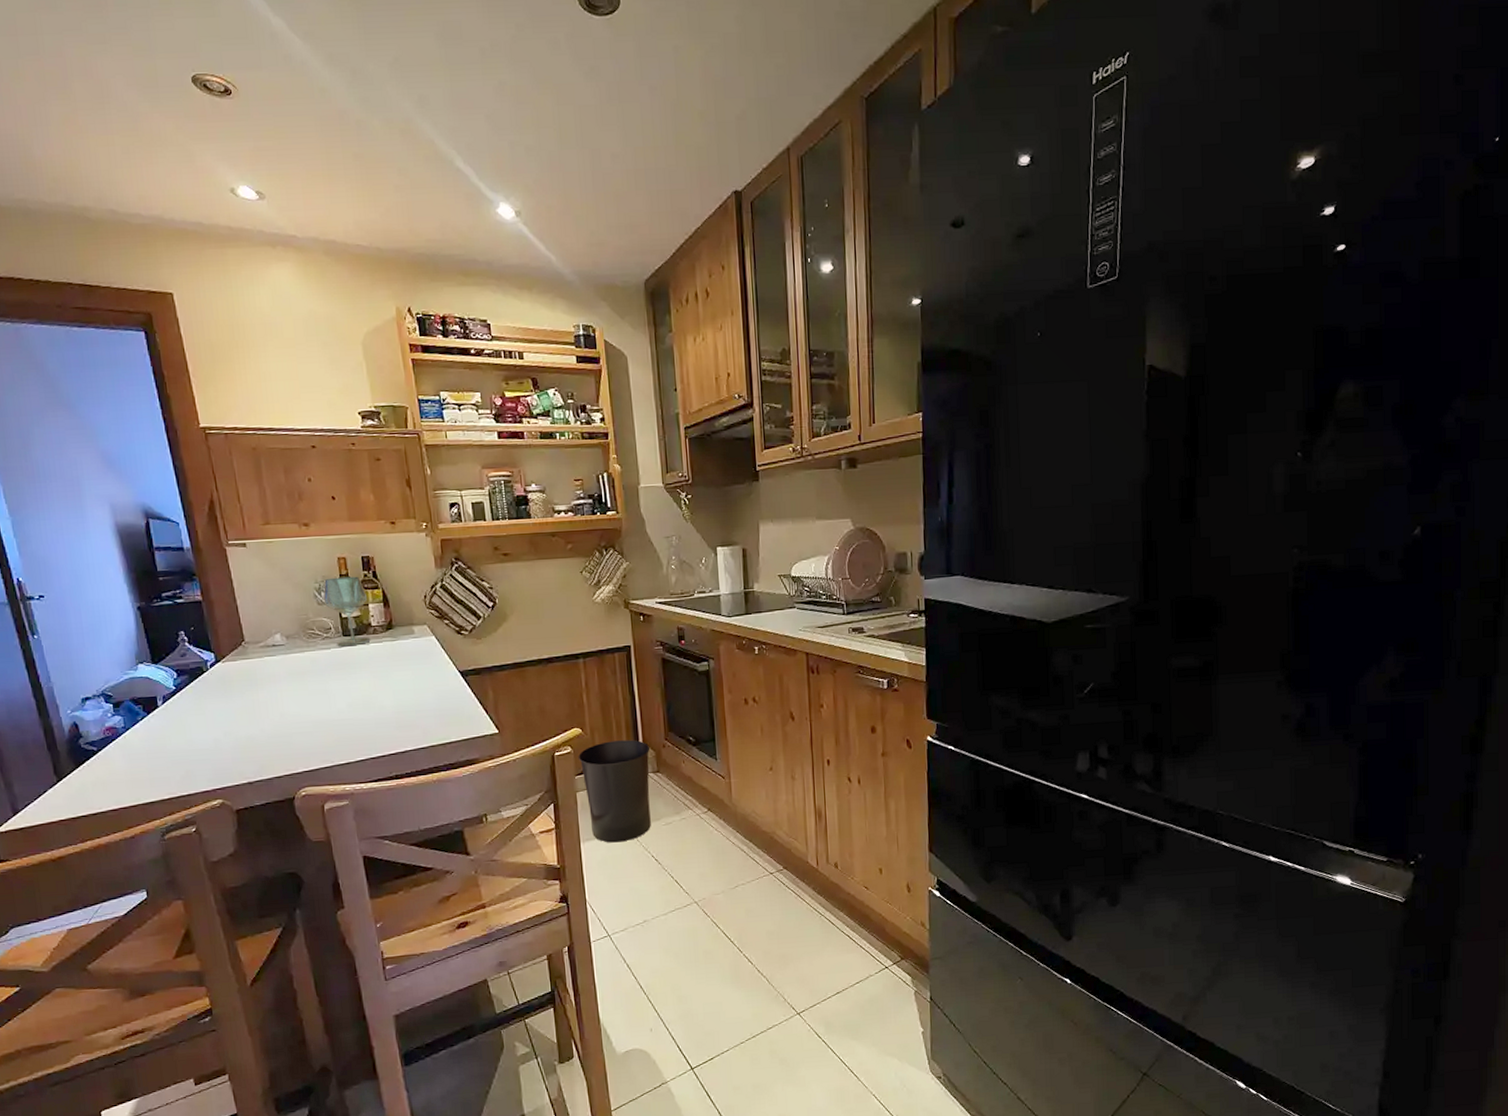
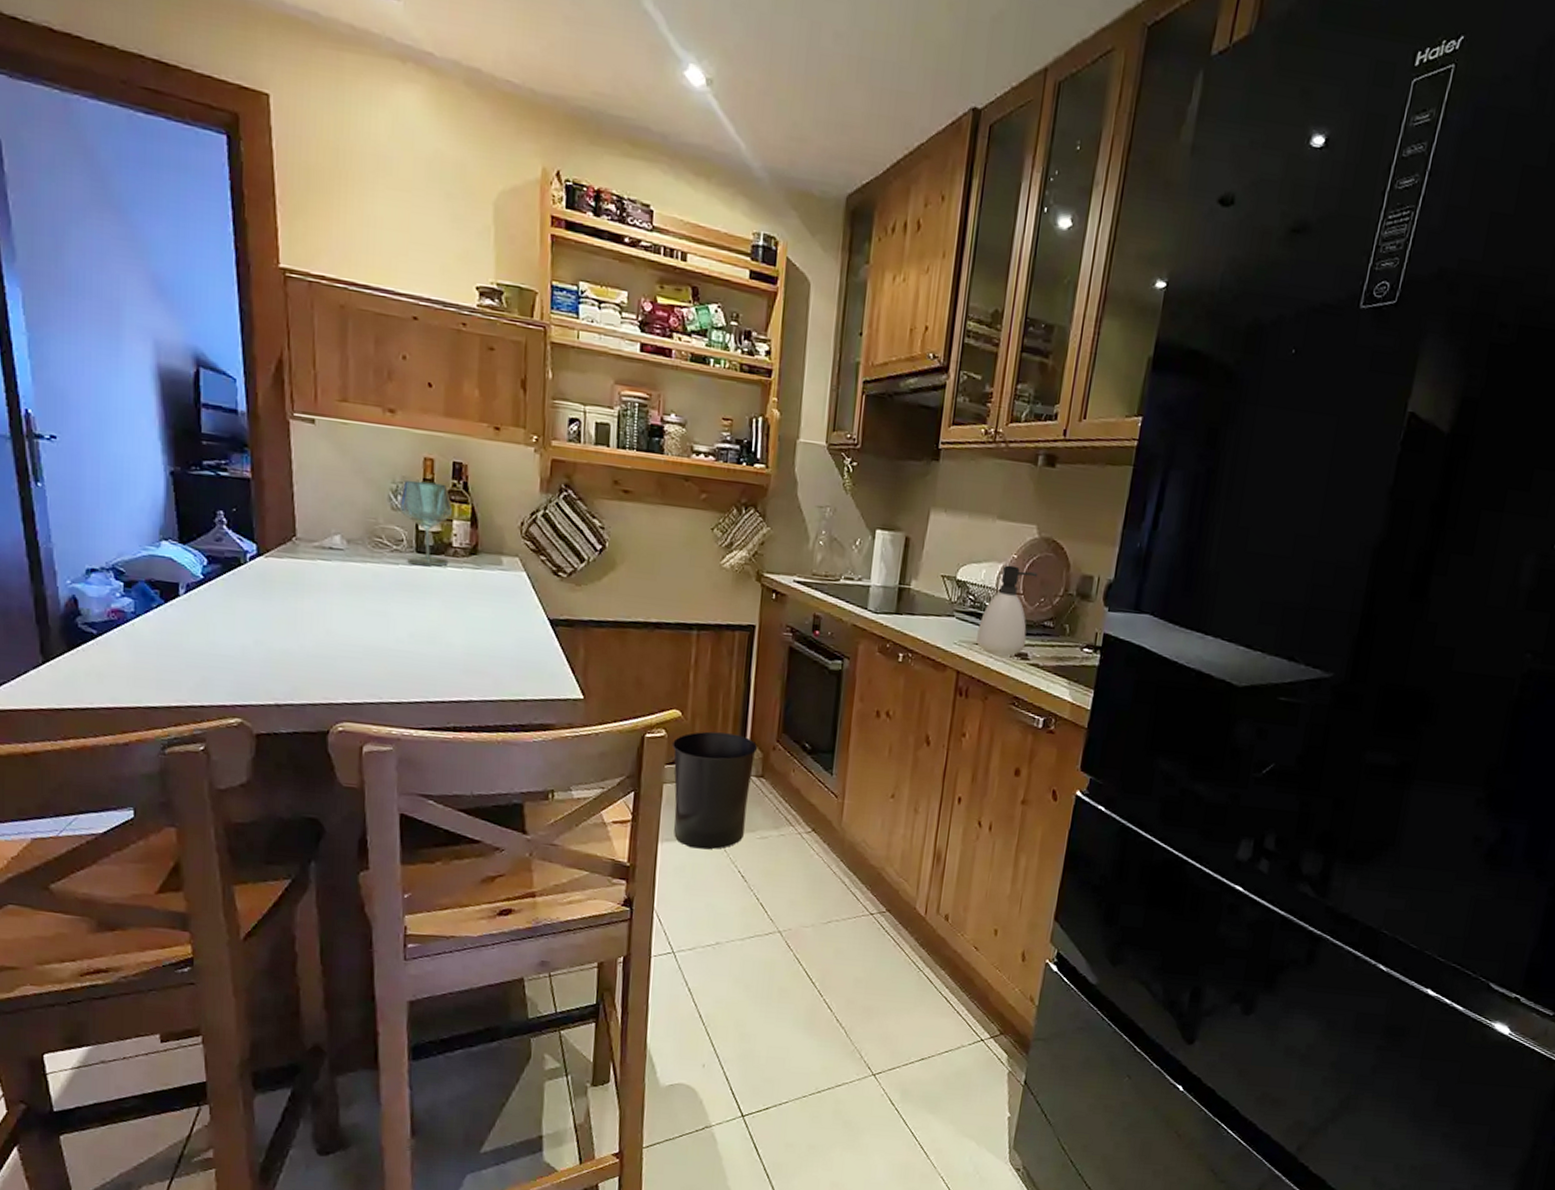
soap dispenser: none [817,556,860,634] -> present [976,565,1039,657]

